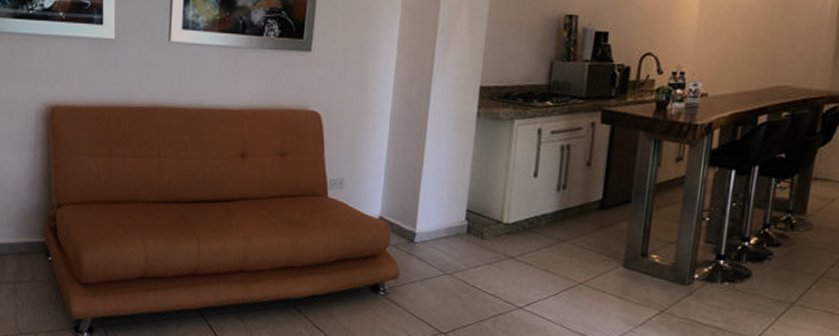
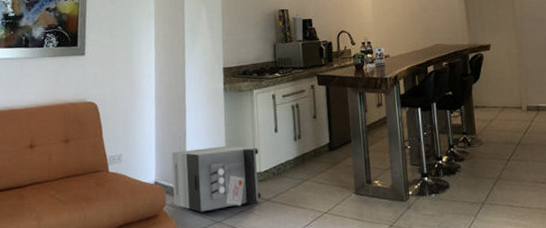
safe: none [398,184,510,261] -> present [171,145,262,212]

